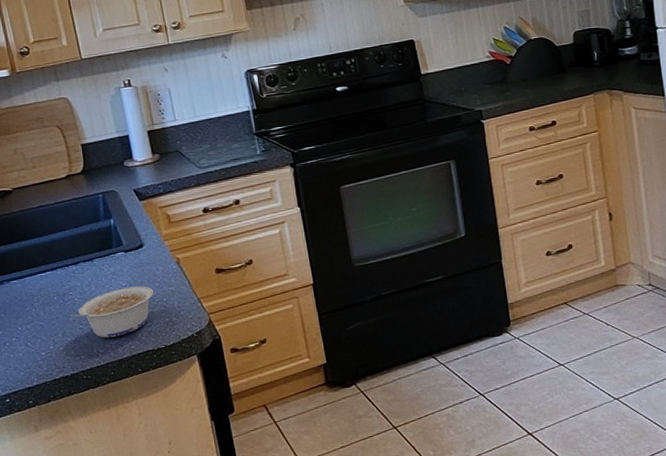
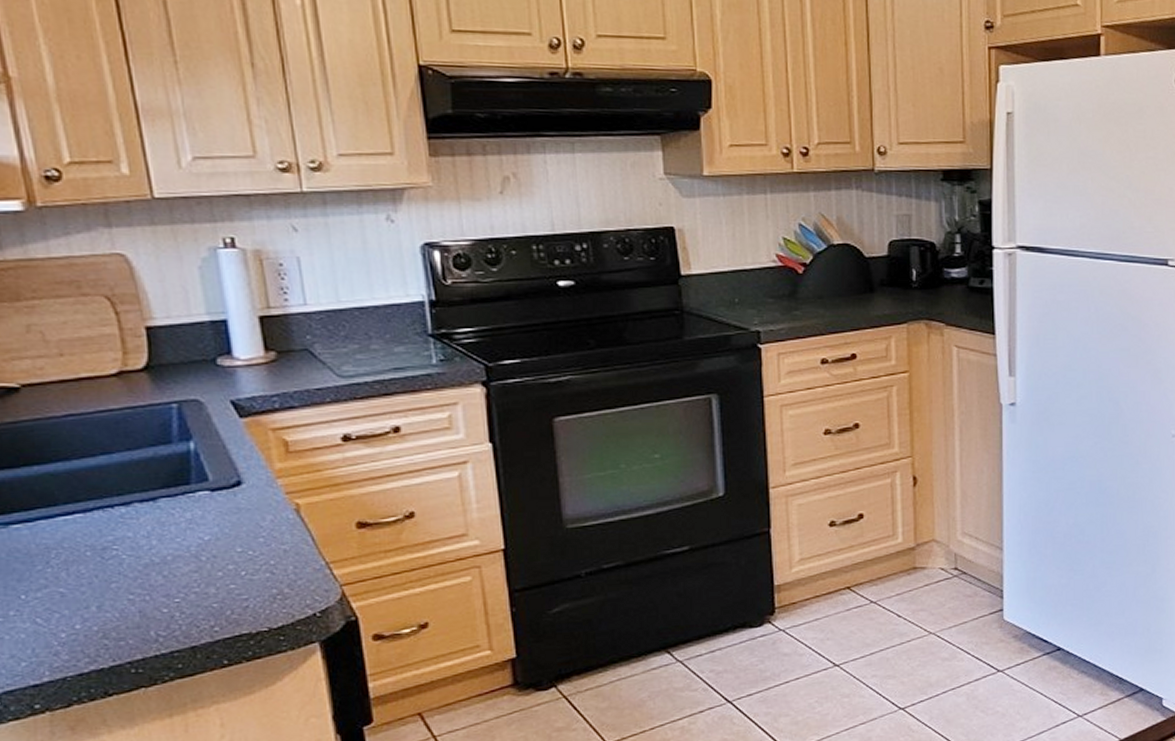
legume: present [69,286,154,338] -> none [111,541,256,615]

